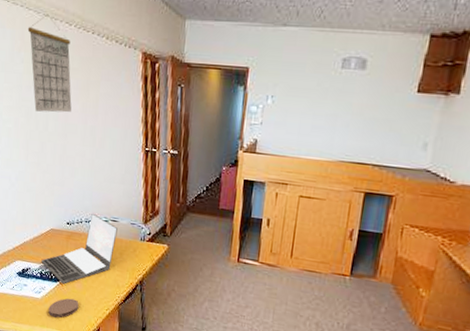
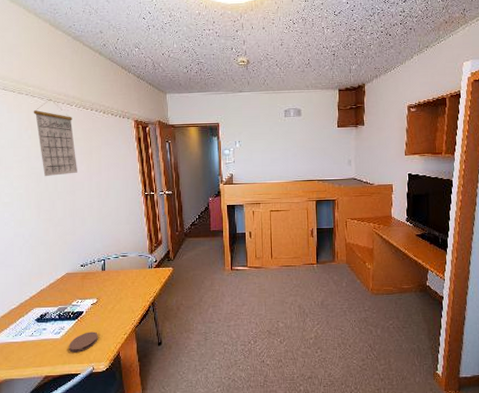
laptop: present [41,213,118,284] -> none [59,253,128,320]

